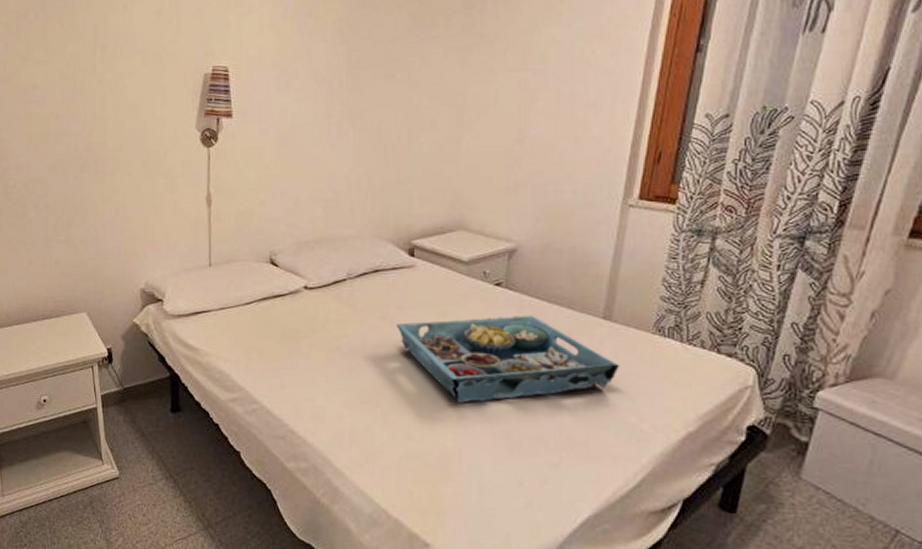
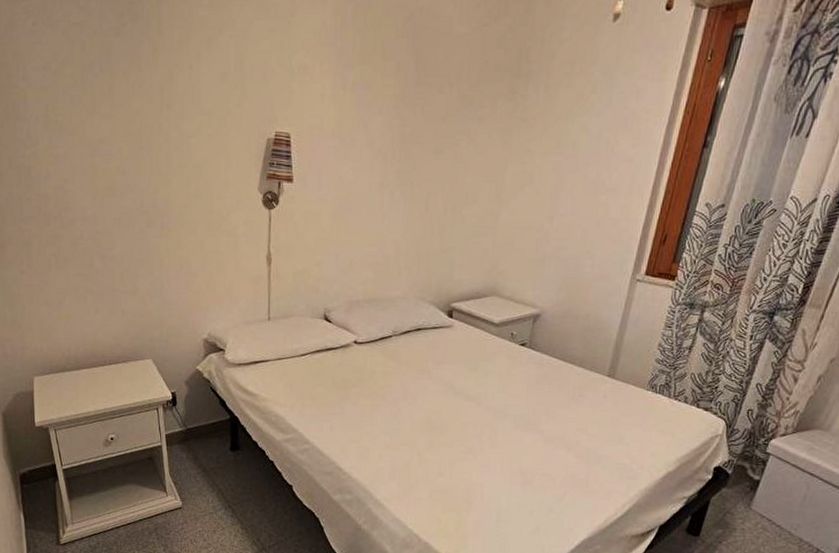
serving tray: present [397,314,620,403] -> none [434,371,618,446]

